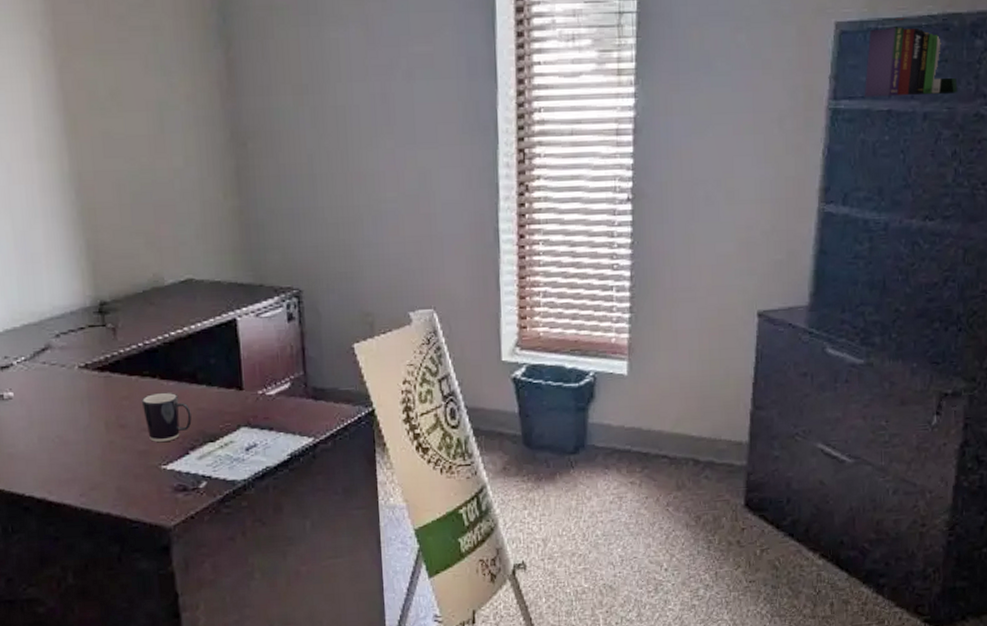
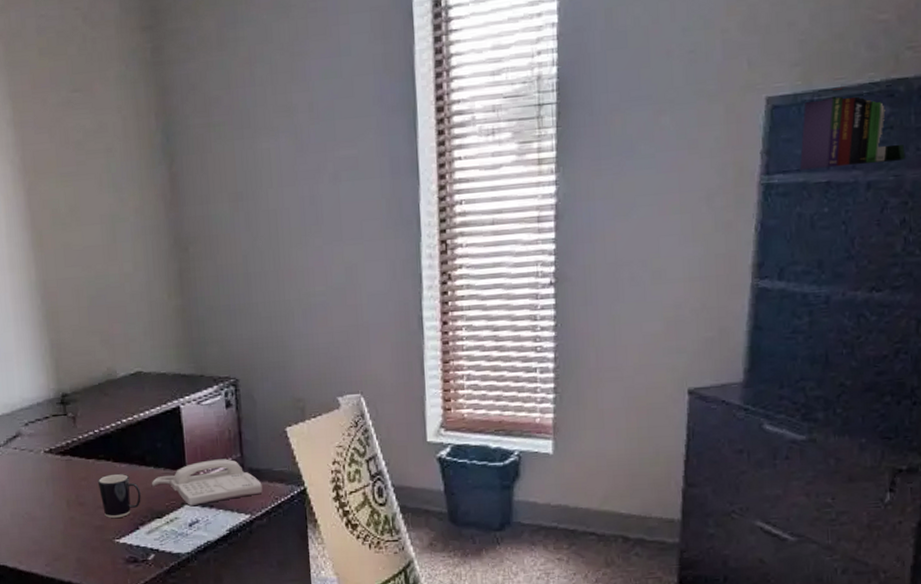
telephone: none [204,377,327,428] -> present [152,458,263,506]

